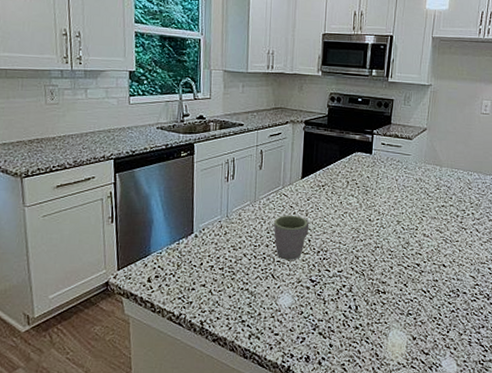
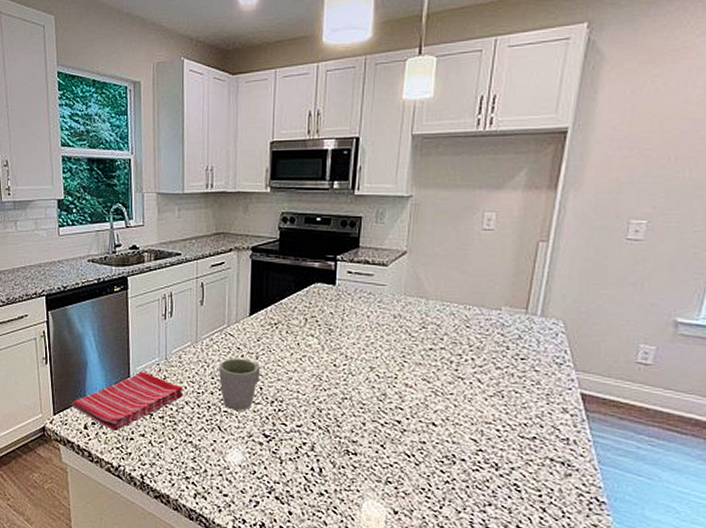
dish towel: none [135,228,241,283] -> present [71,371,182,432]

